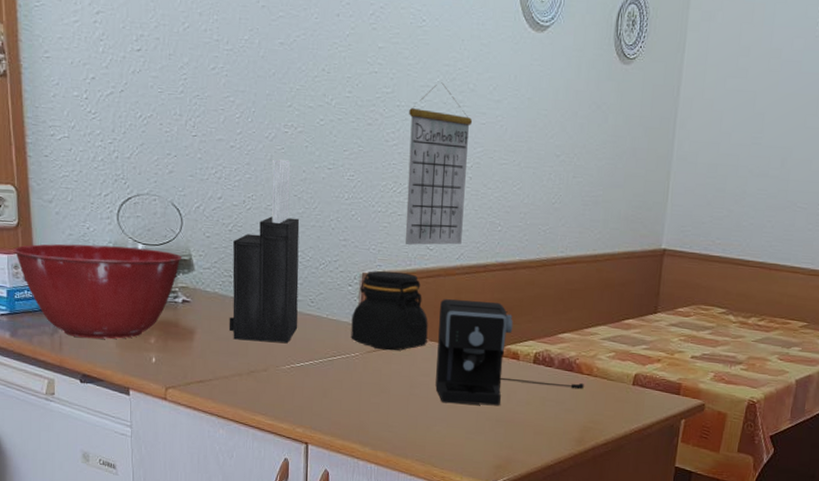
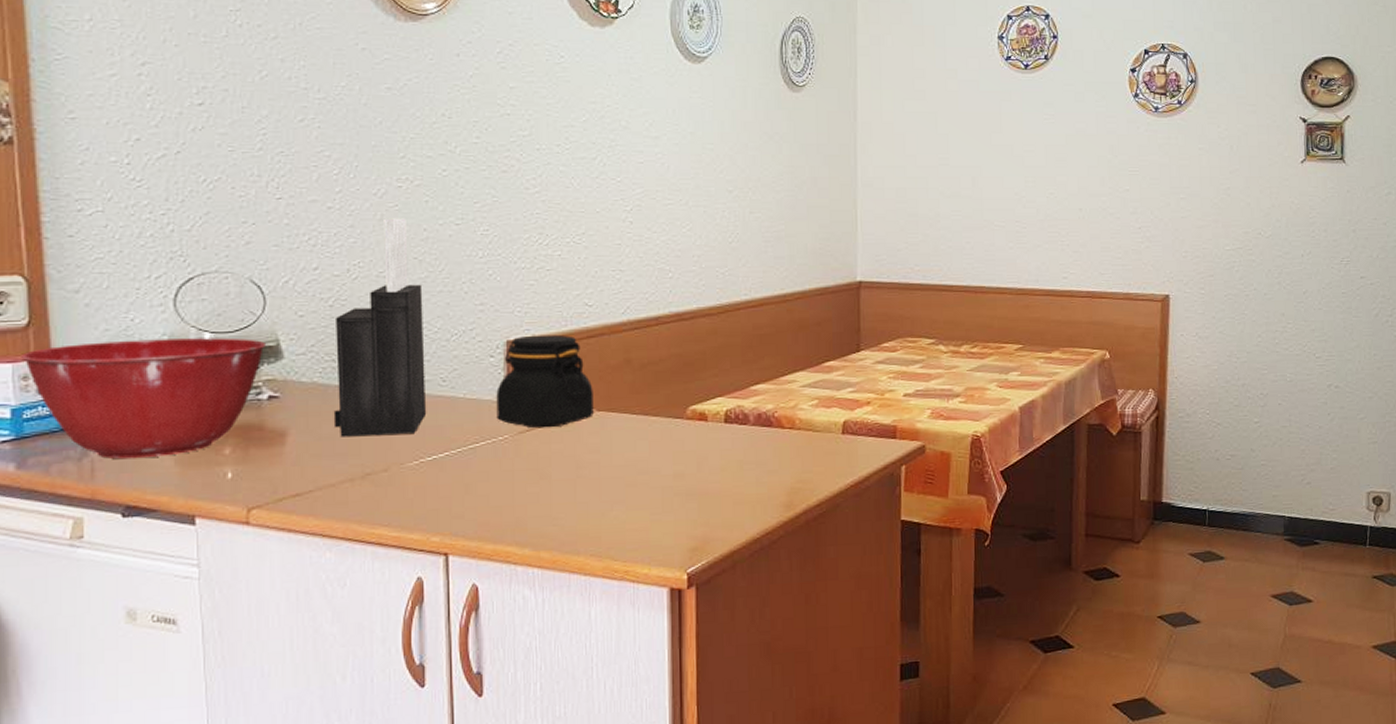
calendar: present [405,82,473,245] -> none [552,121,629,304]
coffee maker: present [435,299,584,406] -> none [606,359,787,482]

